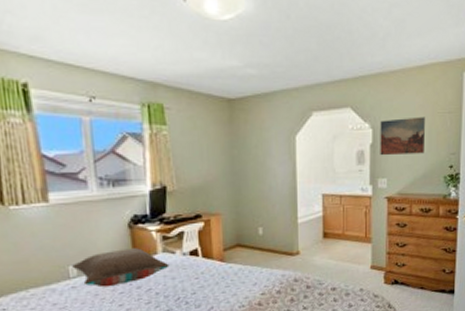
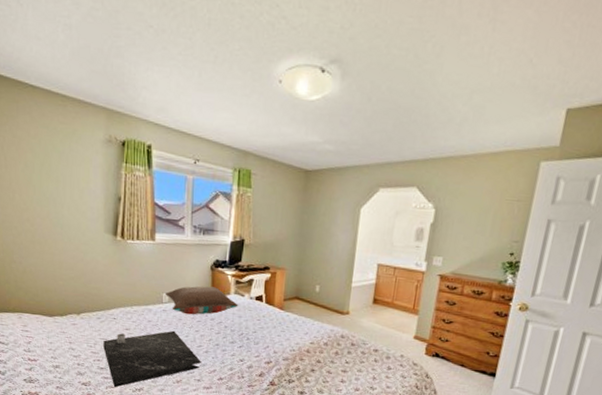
wall art: present [380,116,425,156] -> none [439,201,492,238]

